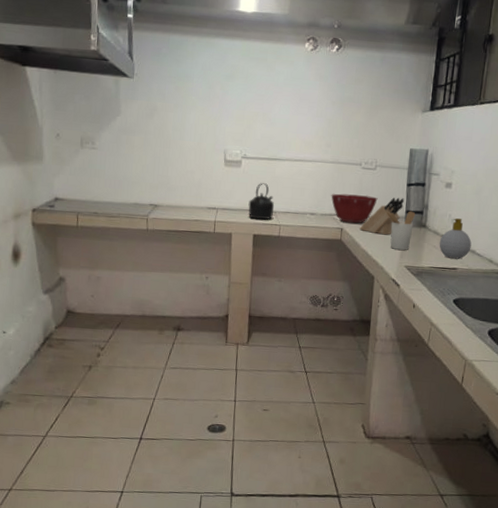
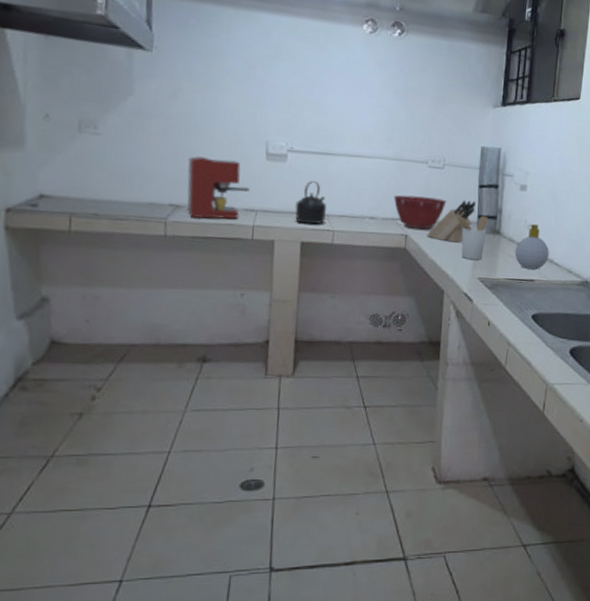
coffee maker: none [162,164,212,216] -> present [187,156,250,219]

